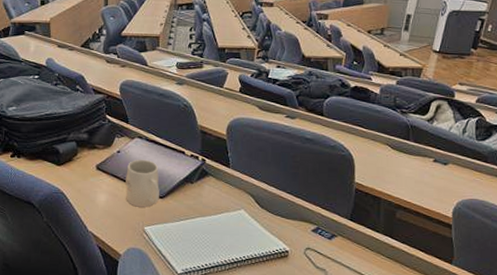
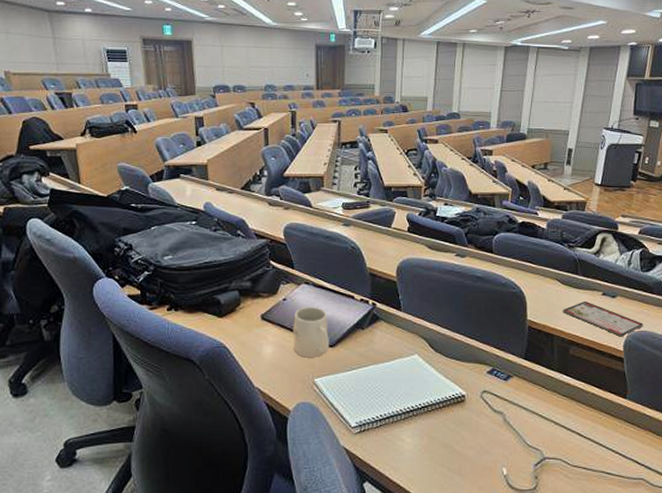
tablet: none [392,167,475,204] -> present [563,302,644,337]

